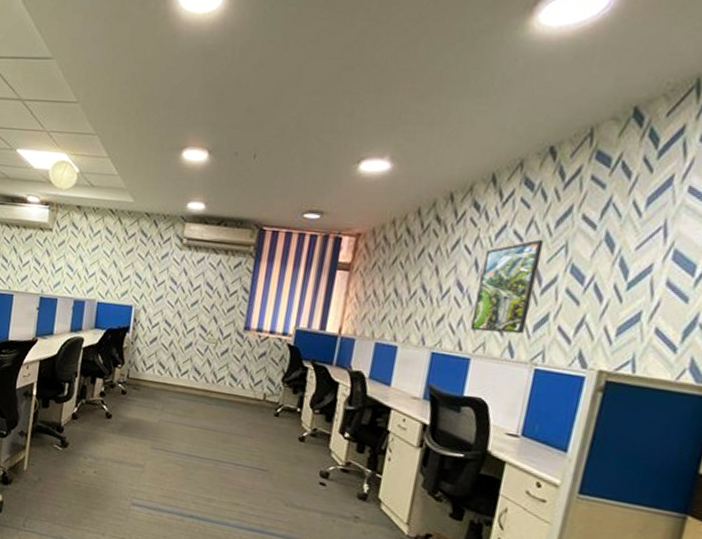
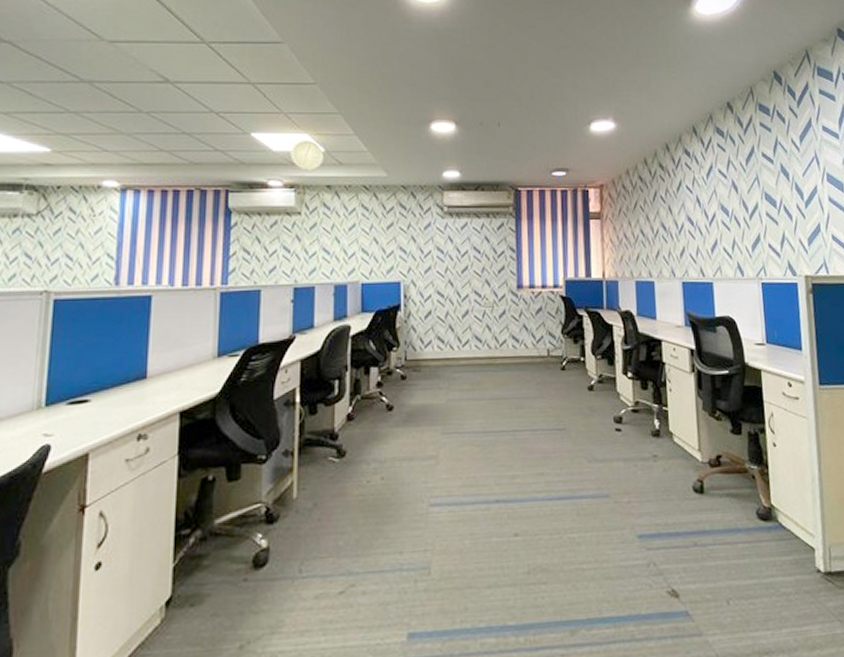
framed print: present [470,239,545,334] -> none [702,175,747,257]

